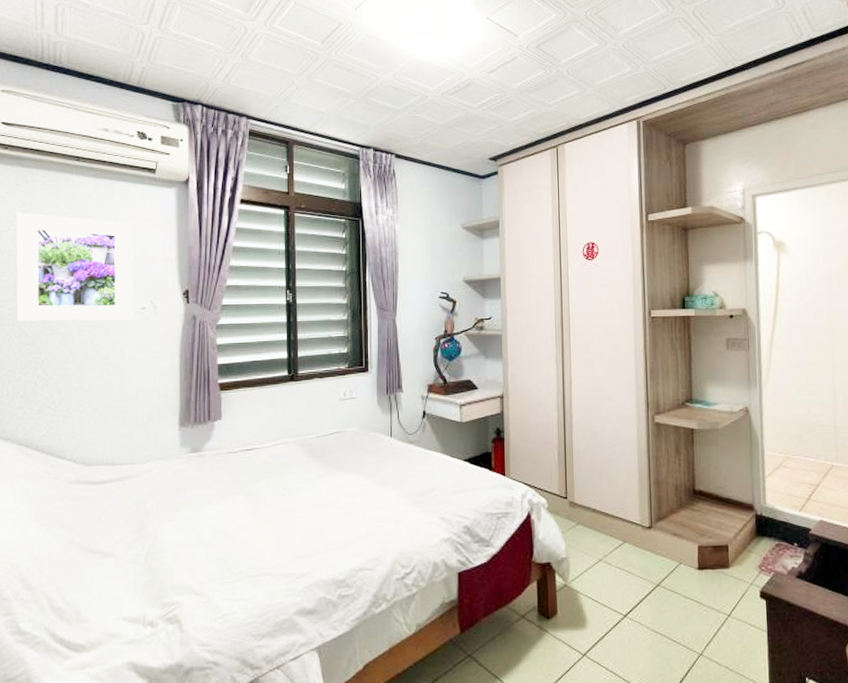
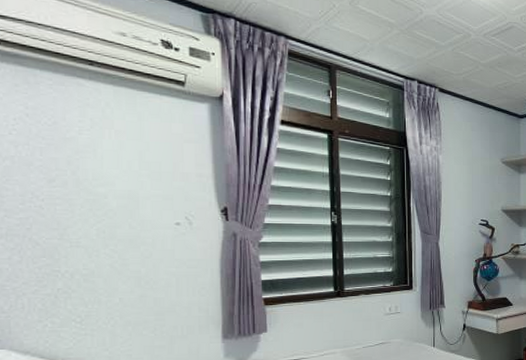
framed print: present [15,212,134,322] -> none [18,116,167,235]

